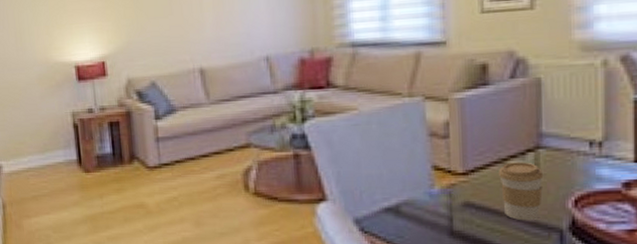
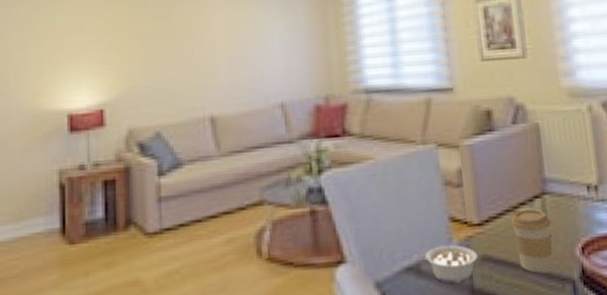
legume: none [395,191,460,225] -> present [415,245,478,284]

